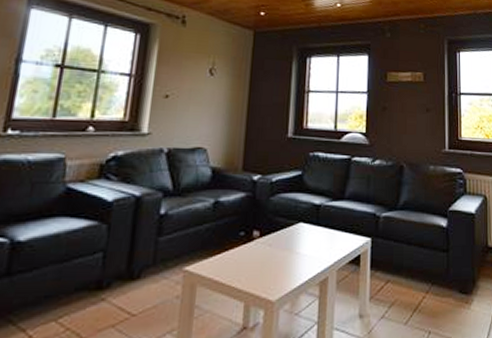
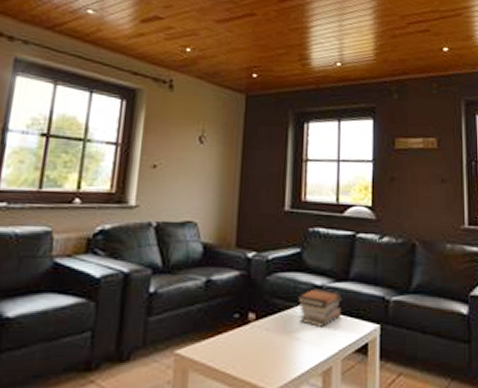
book stack: none [298,207,338,242] -> present [298,288,342,327]

